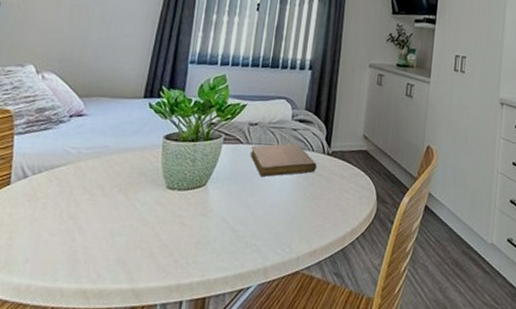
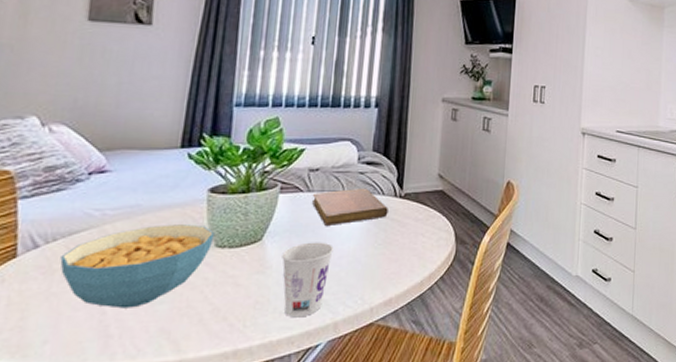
cereal bowl: none [42,165,167,238] -> present [60,224,215,309]
cup: none [222,190,267,260] -> present [282,242,334,318]

